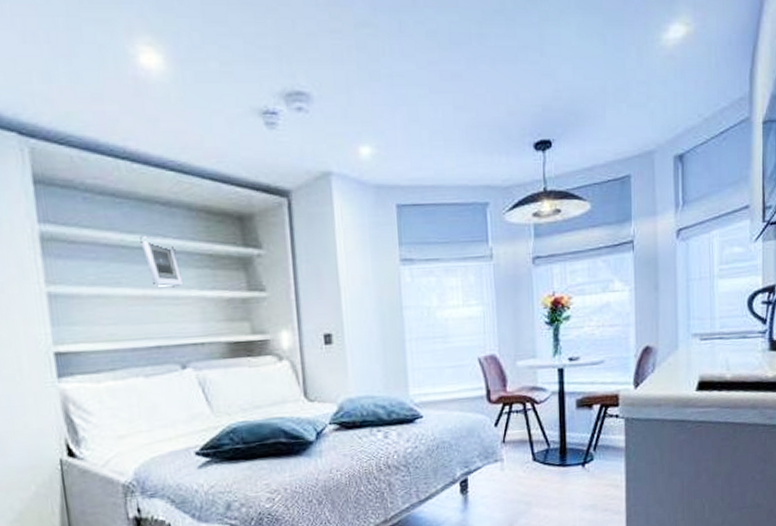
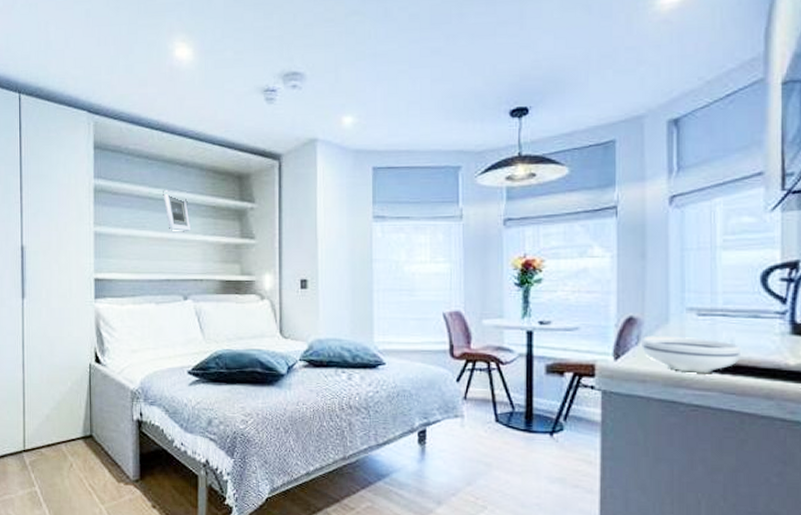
bowl: none [657,360,733,393] -> present [642,335,740,373]

